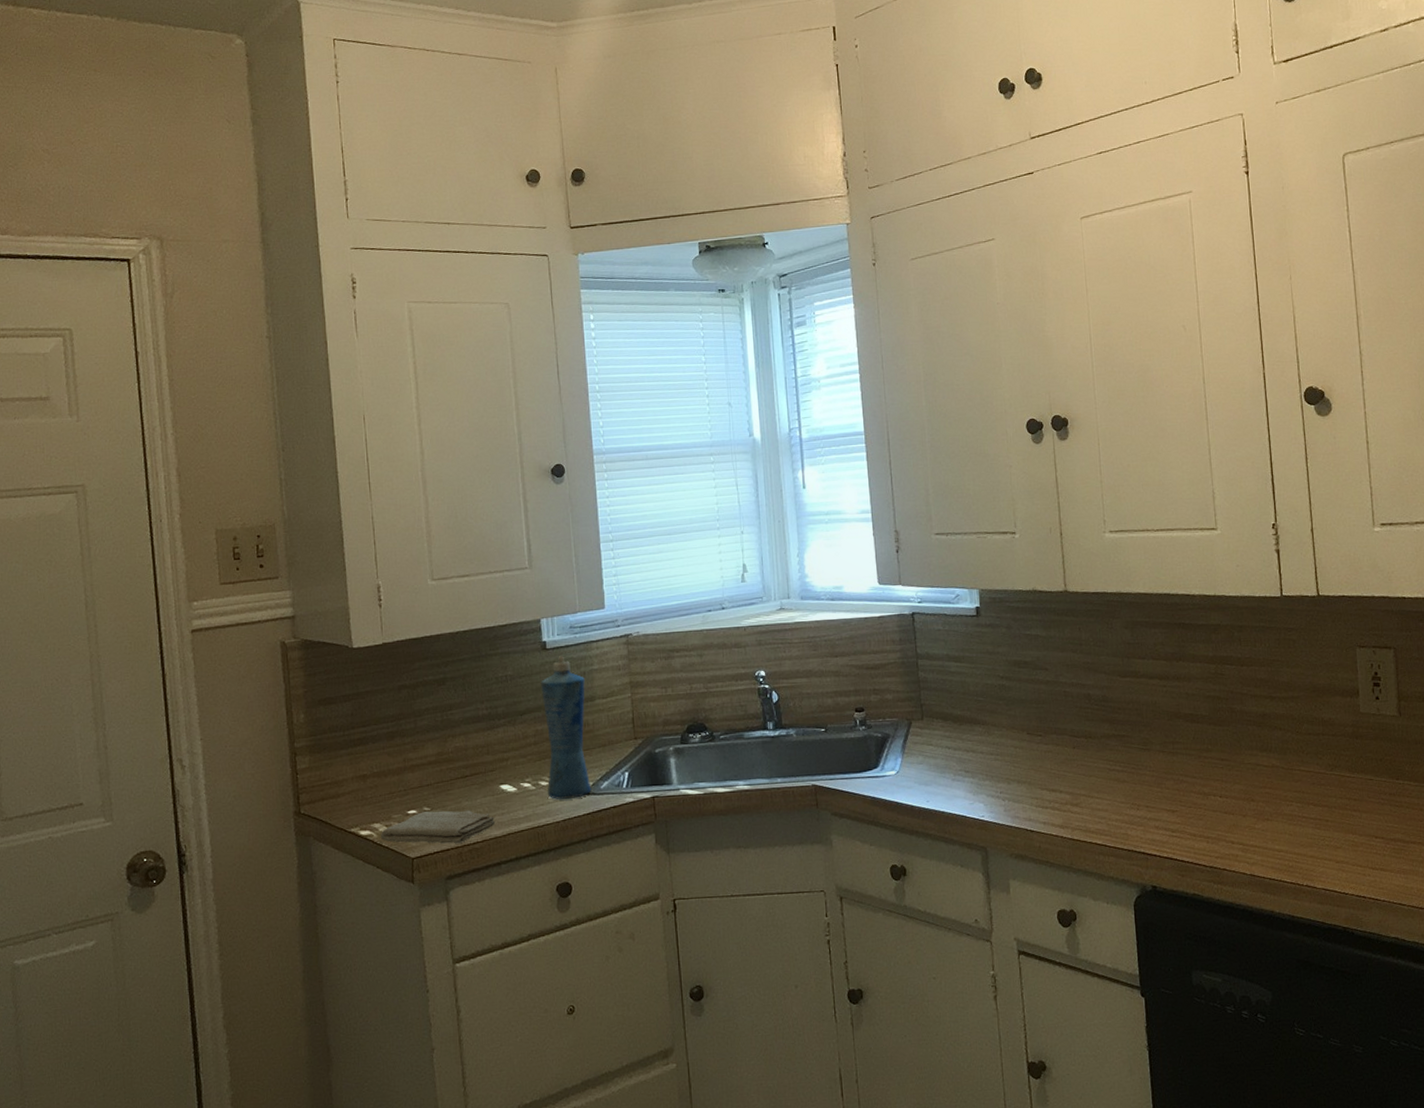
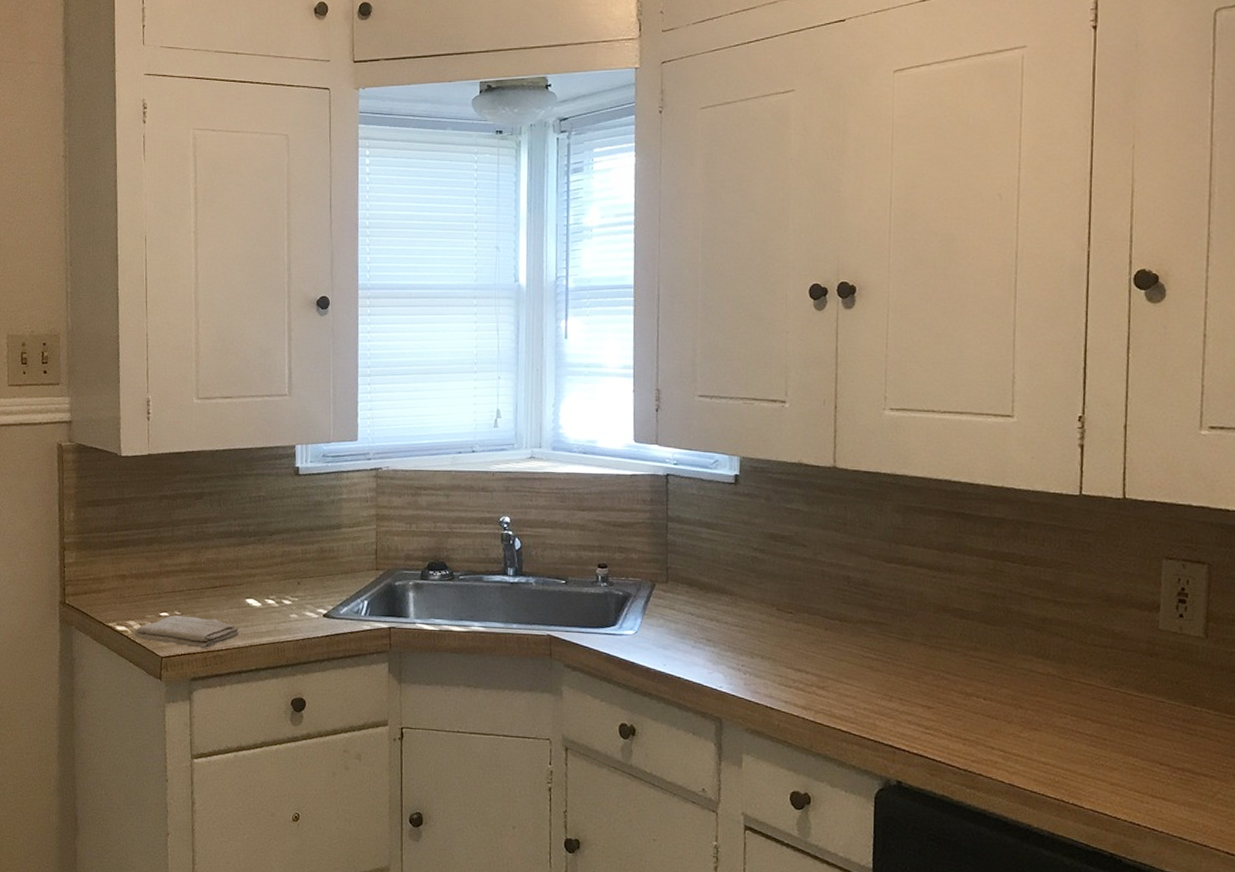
squeeze bottle: present [541,656,592,800] -> none [289,483,333,620]

